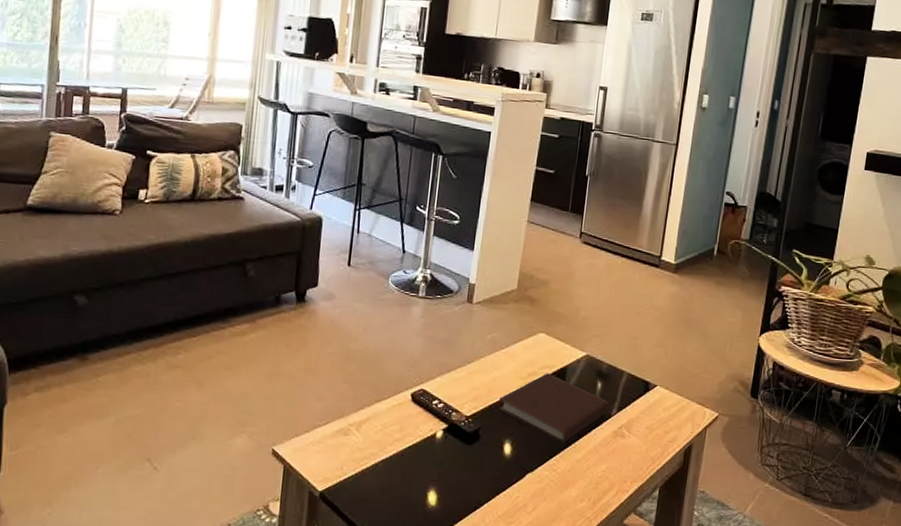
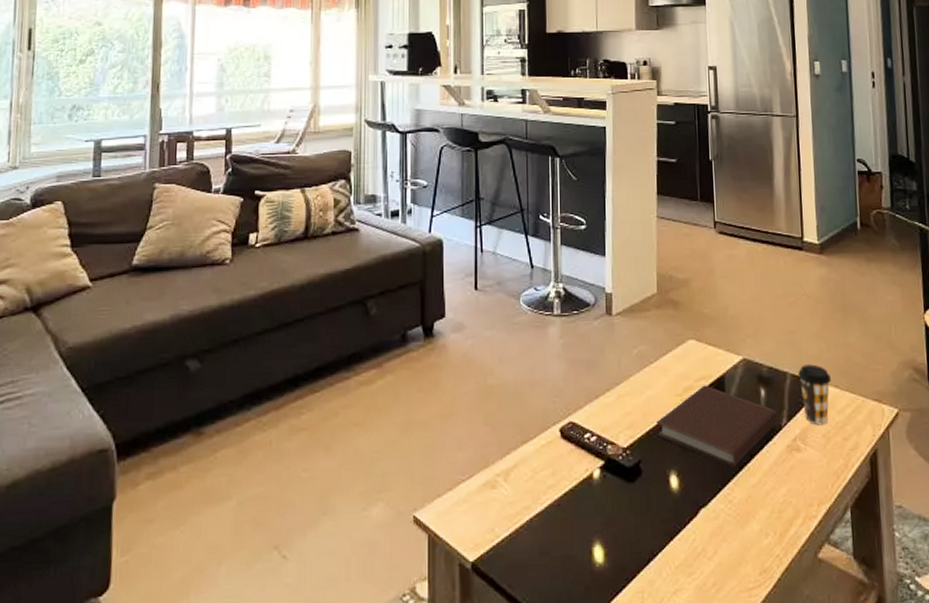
coffee cup: none [633,366,664,419] -> present [798,364,832,426]

